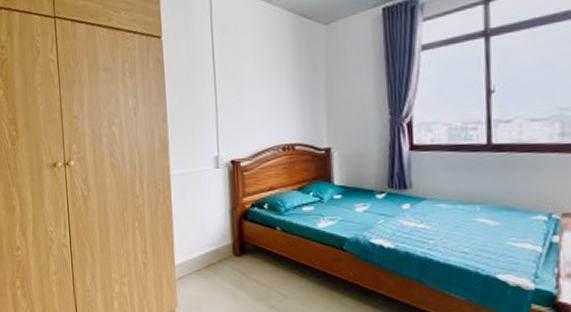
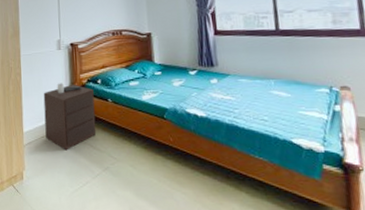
nightstand: none [198,208,262,286] -> present [43,83,97,151]

